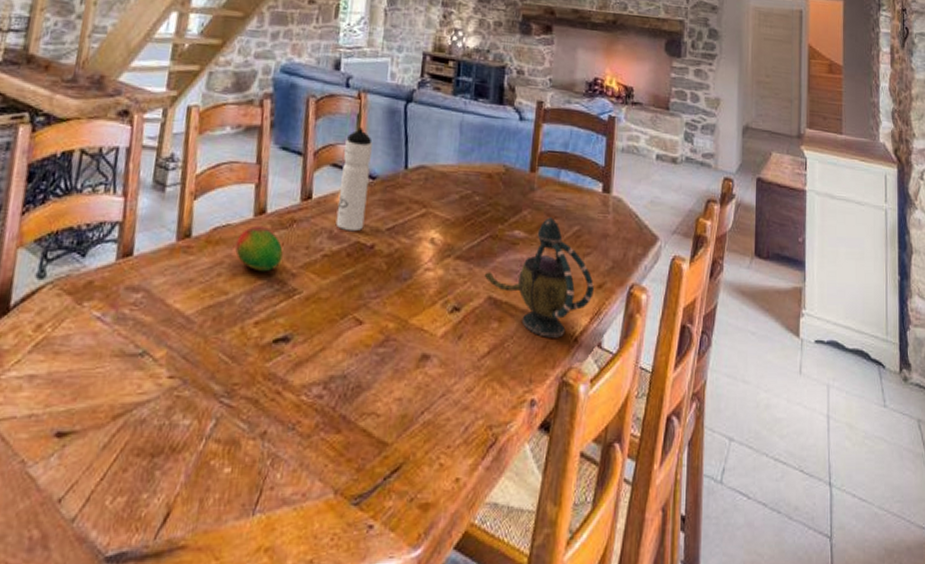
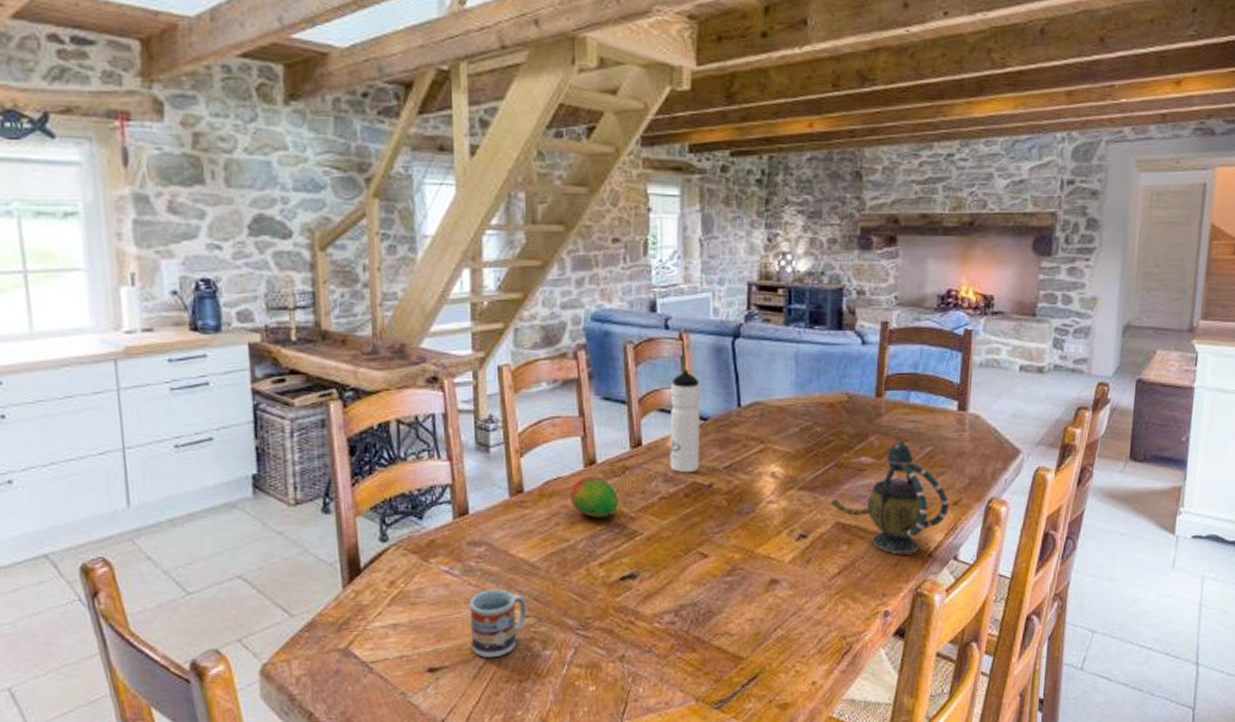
cup: none [106,342,175,425] -> present [469,589,528,659]

